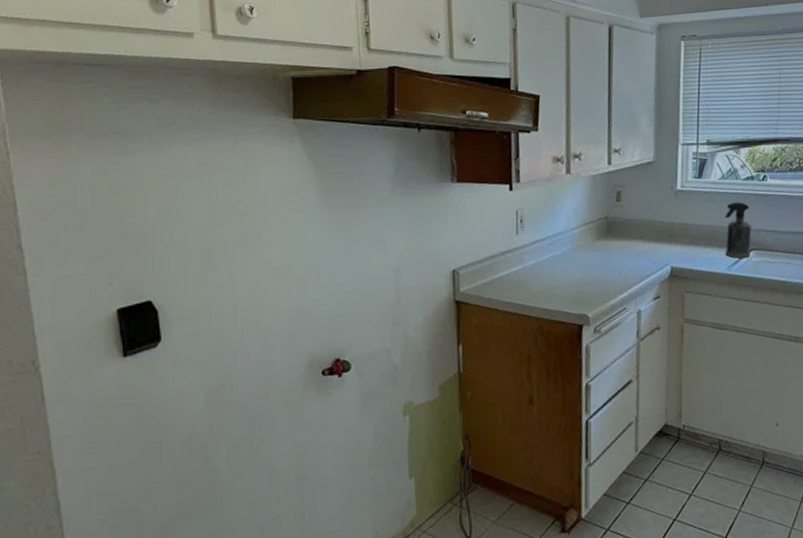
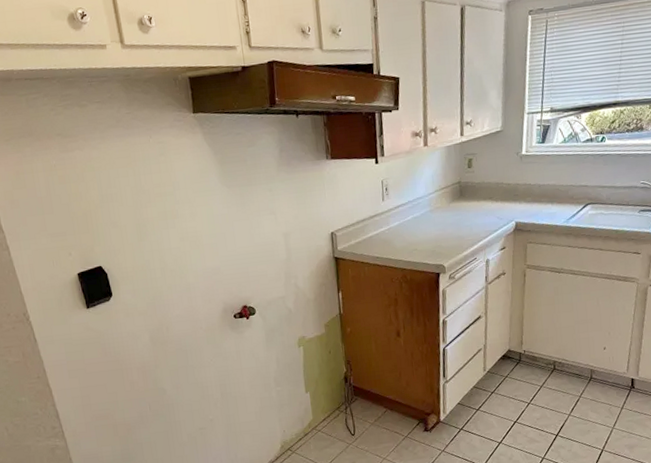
spray bottle: present [725,201,752,259] -> none [564,162,589,212]

